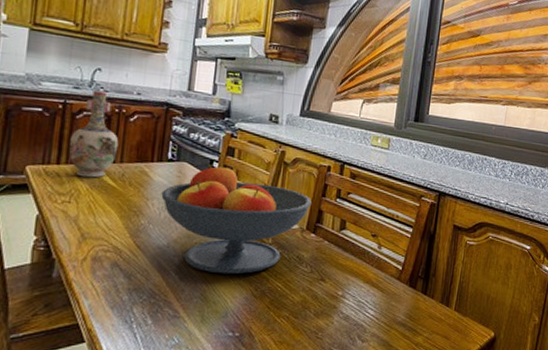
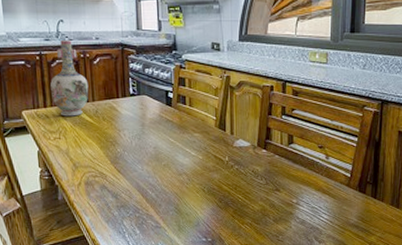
fruit bowl: present [161,165,311,275] -> none [130,95,259,190]

